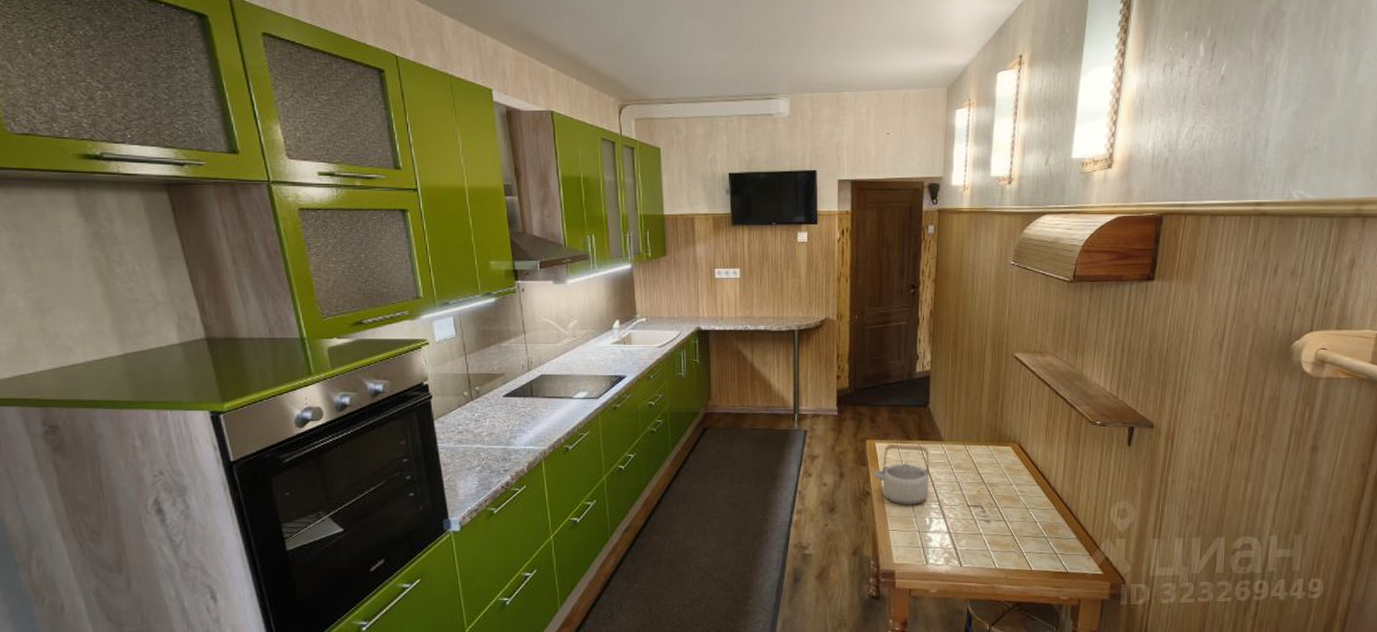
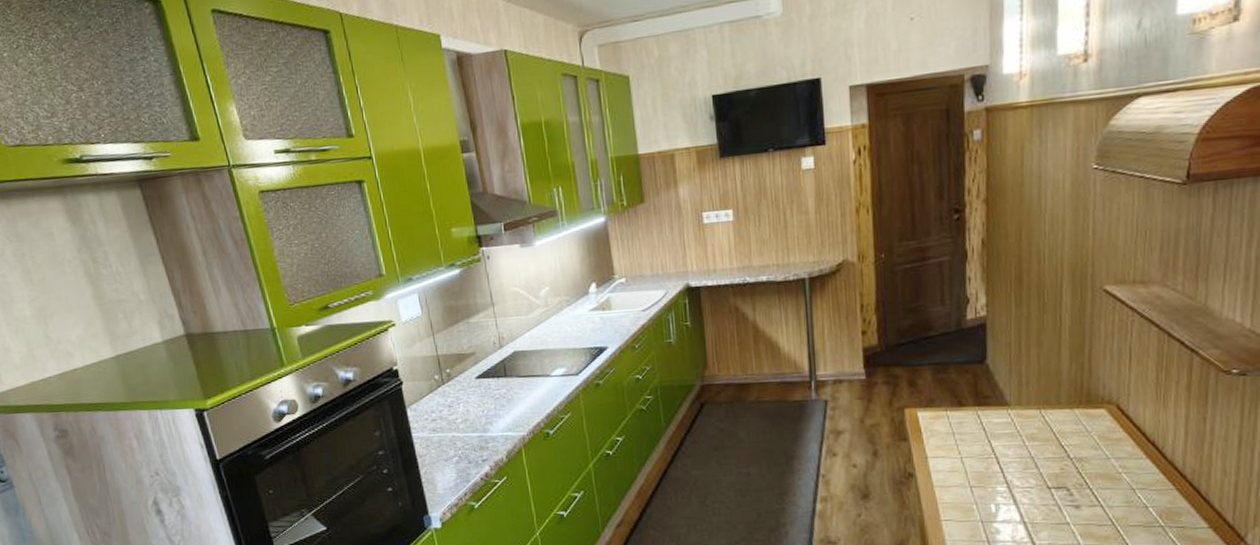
teapot: present [873,443,931,505] -> none [916,412,994,489]

